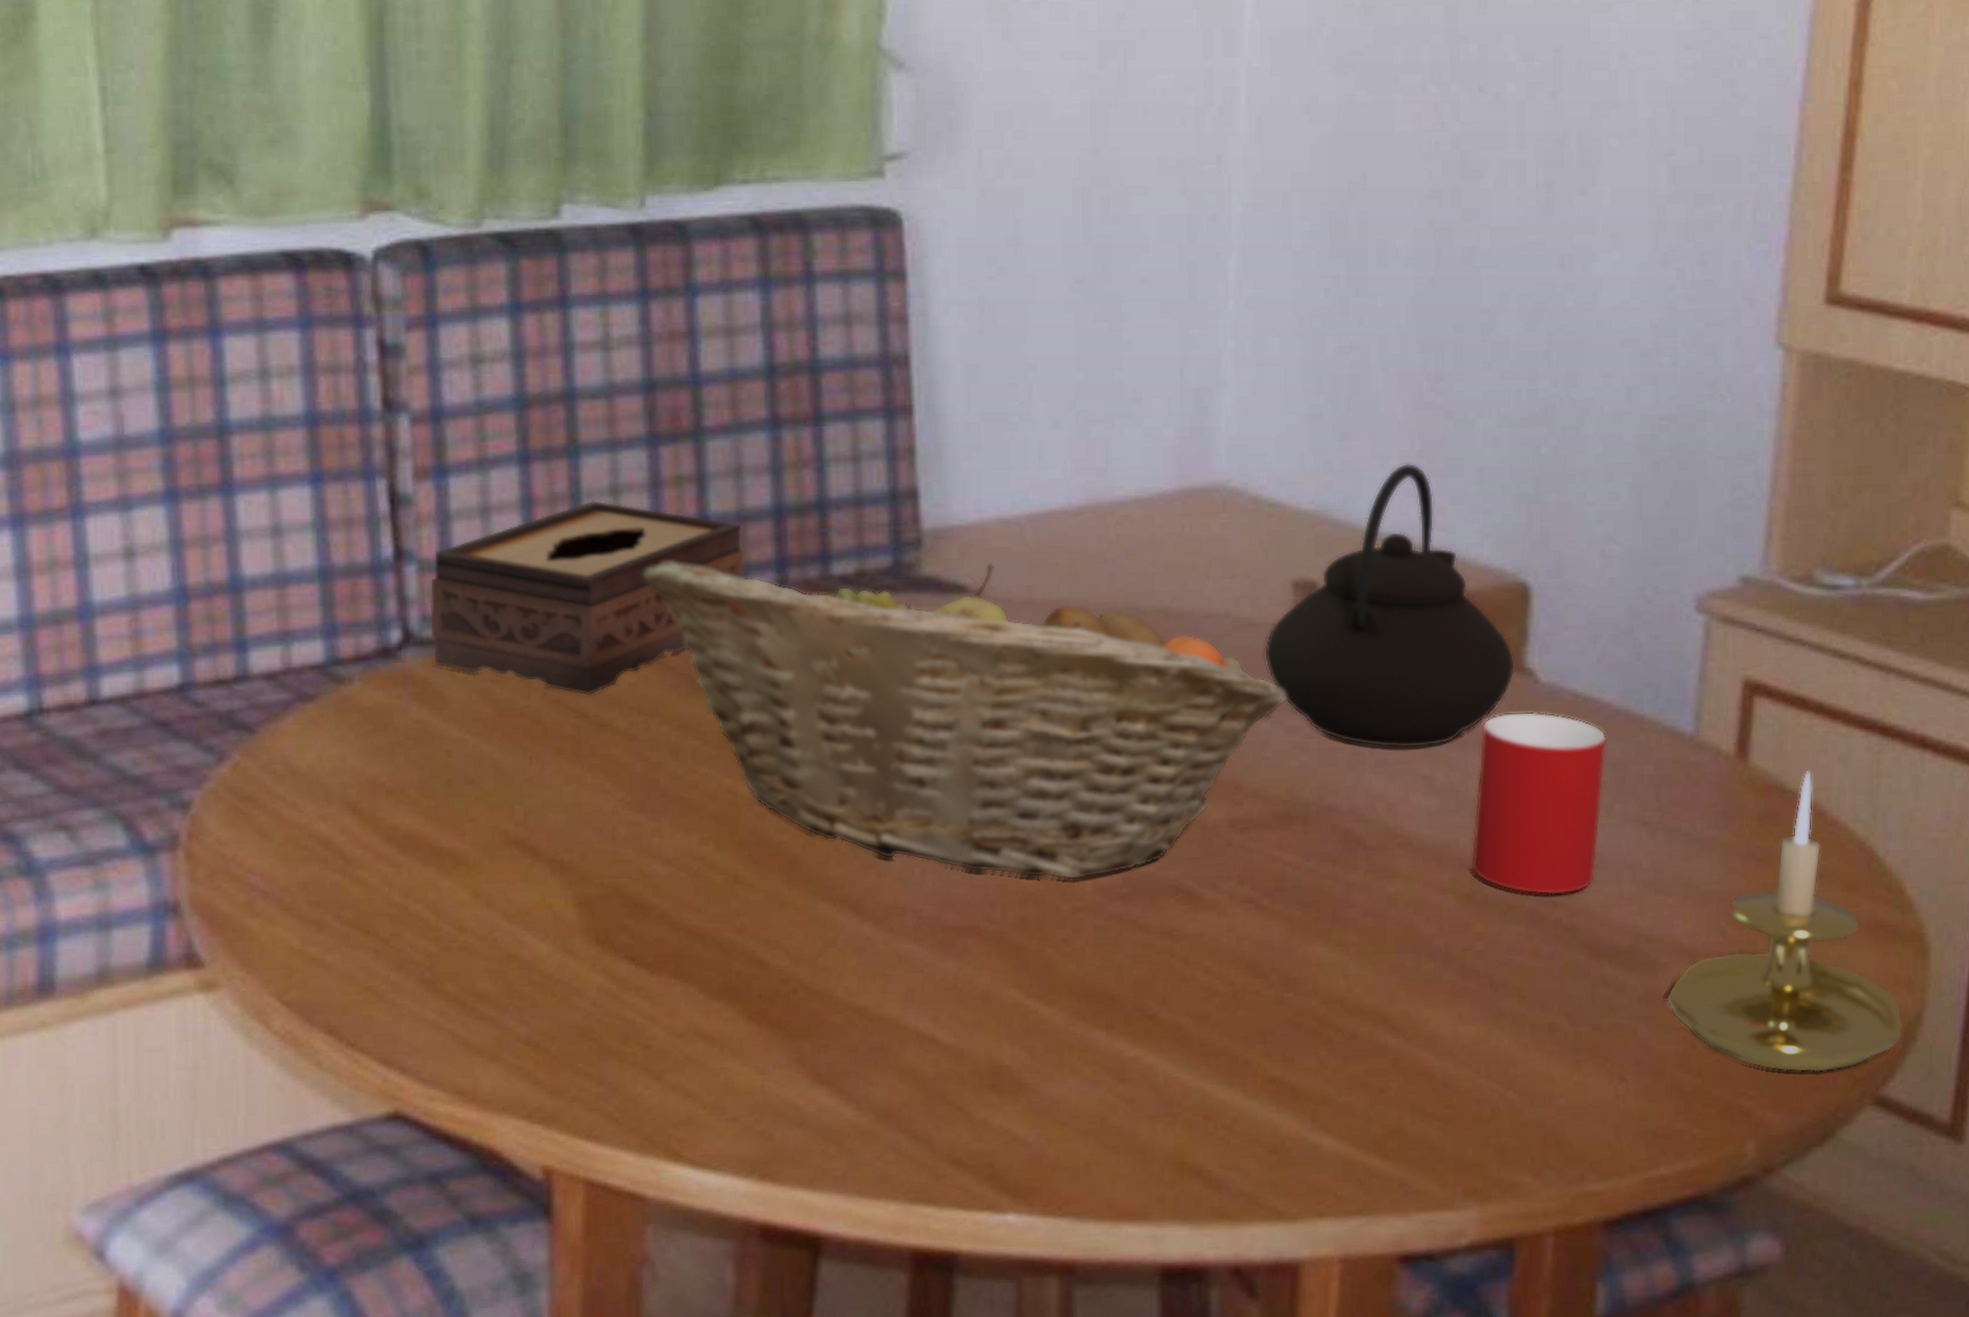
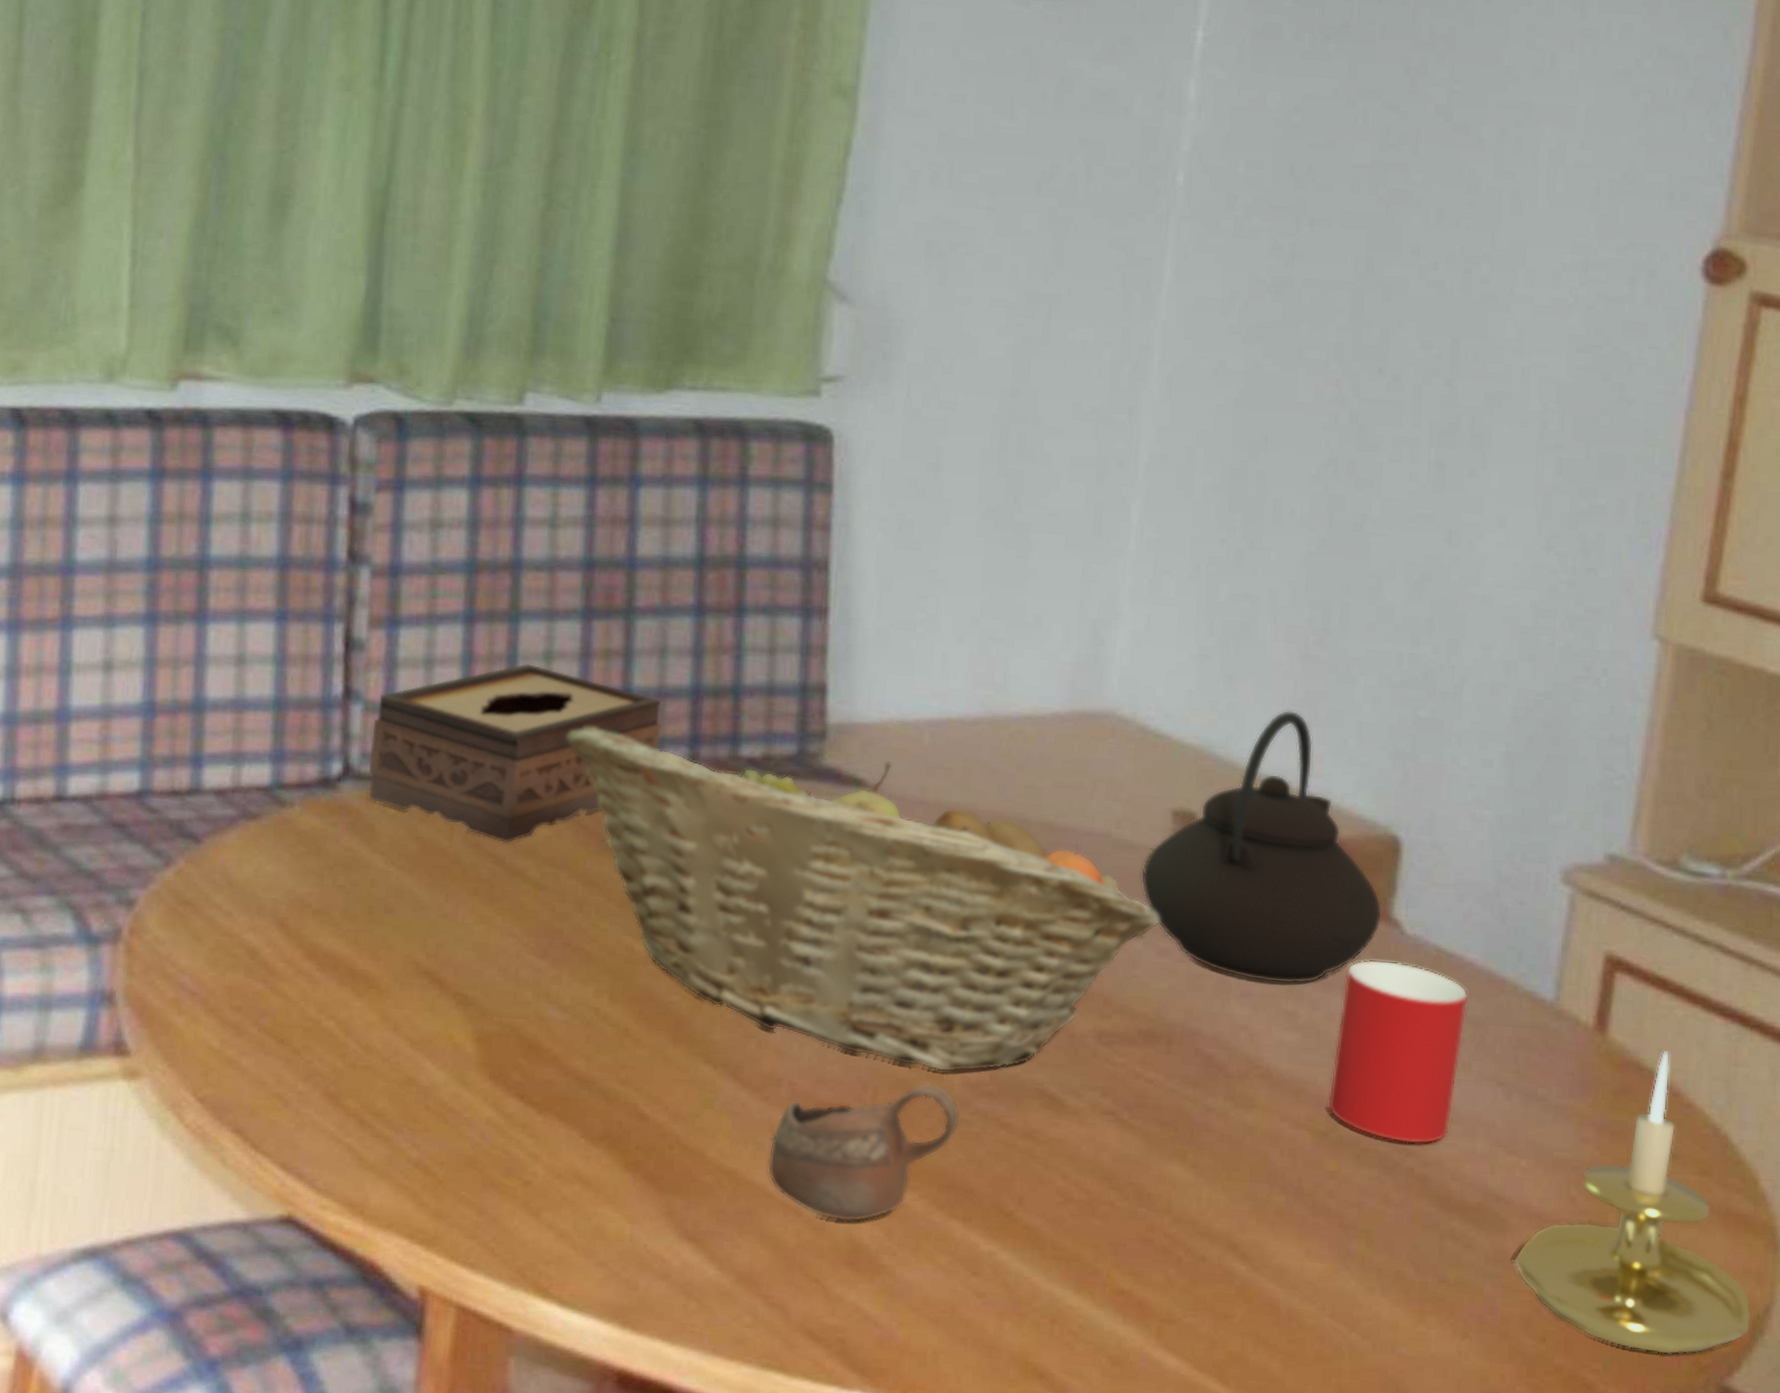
cup: none [898,892,1095,1045] -> present [767,1082,960,1222]

